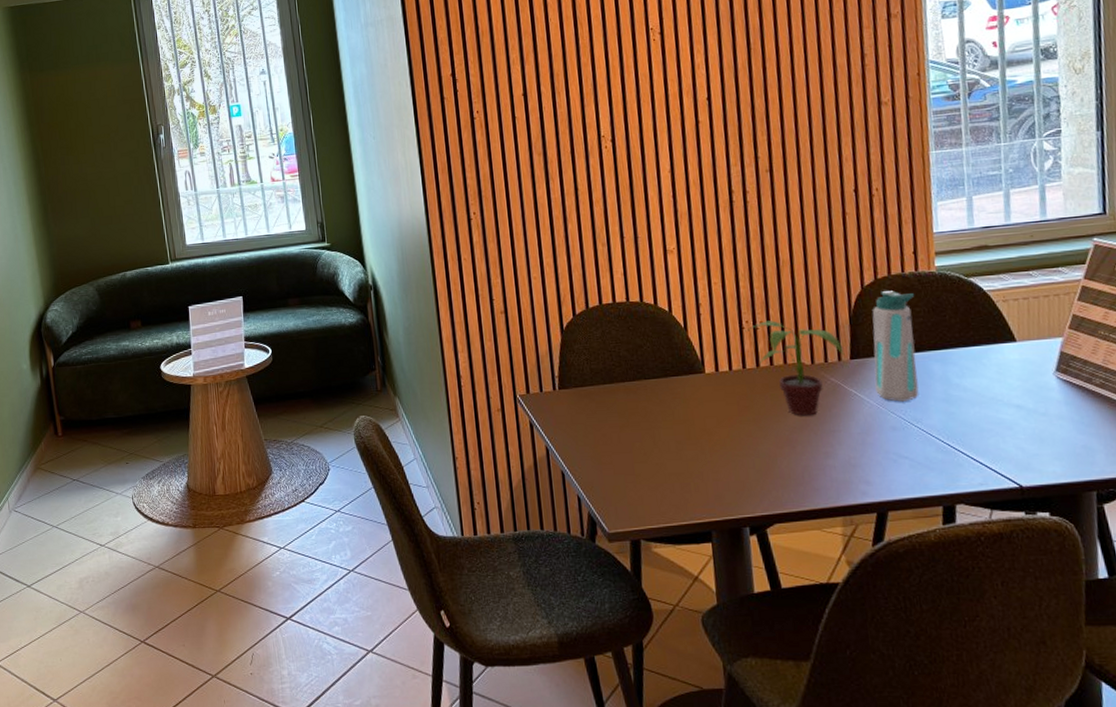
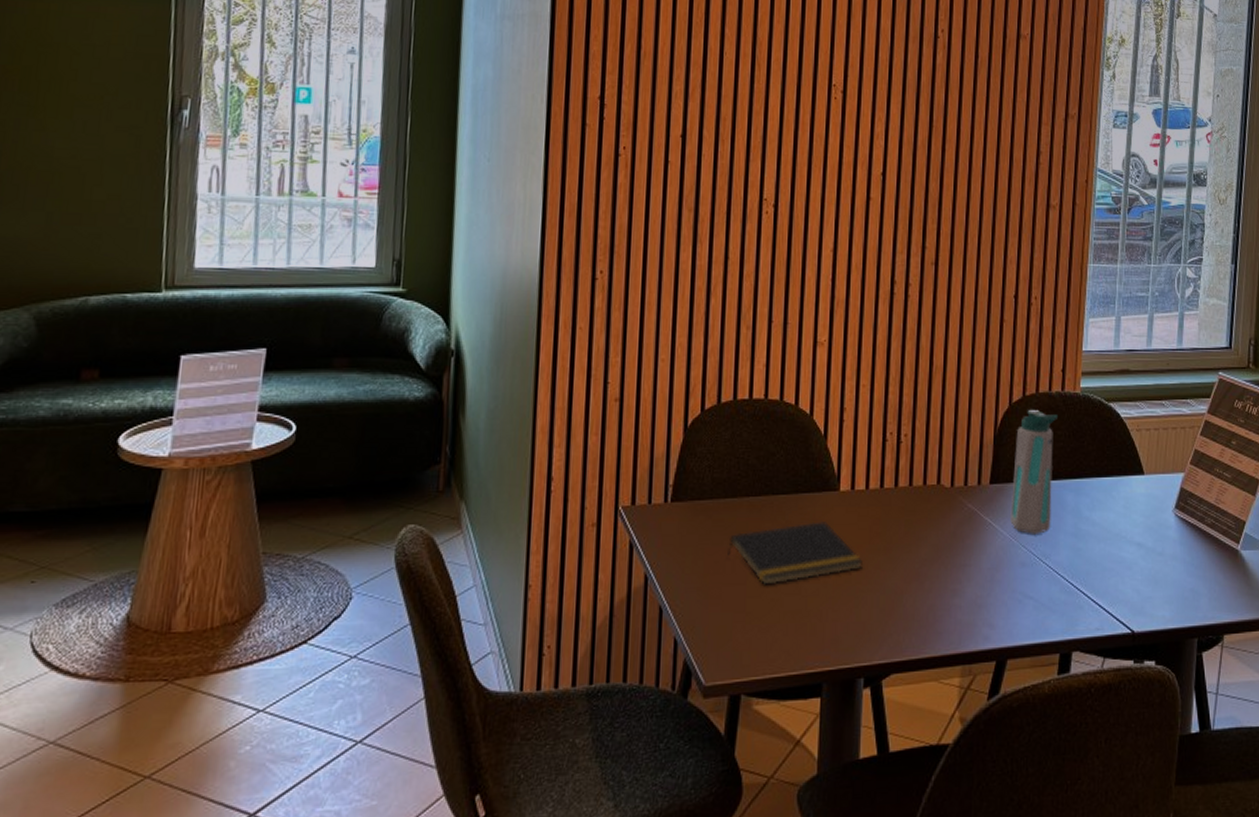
notepad: none [612,399,735,453] -> present [728,521,863,585]
potted plant: present [745,320,845,416] -> none [888,434,985,547]

